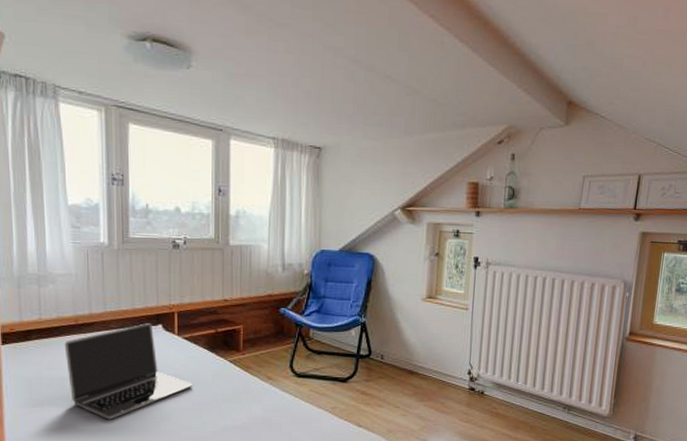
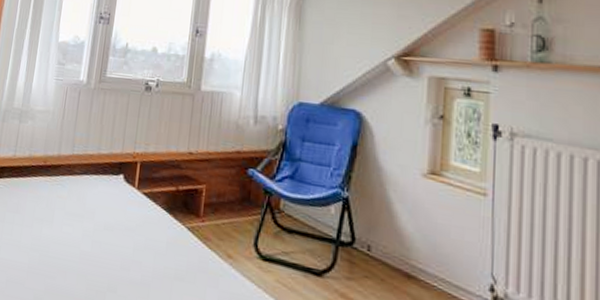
laptop: present [64,322,192,420] -> none [26,170,145,282]

